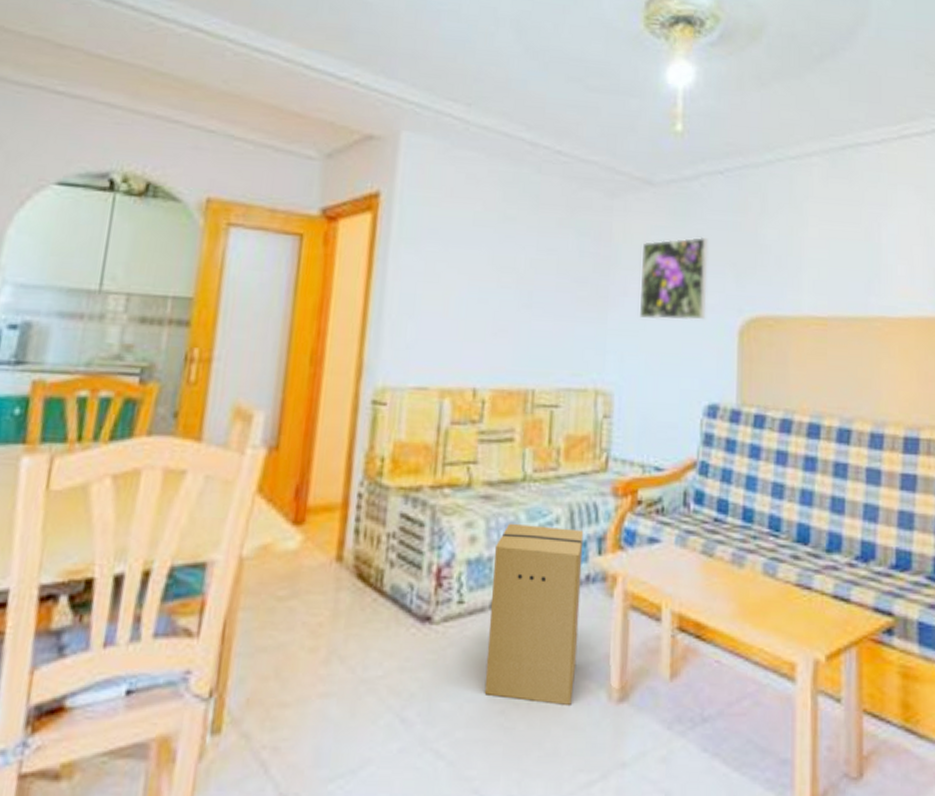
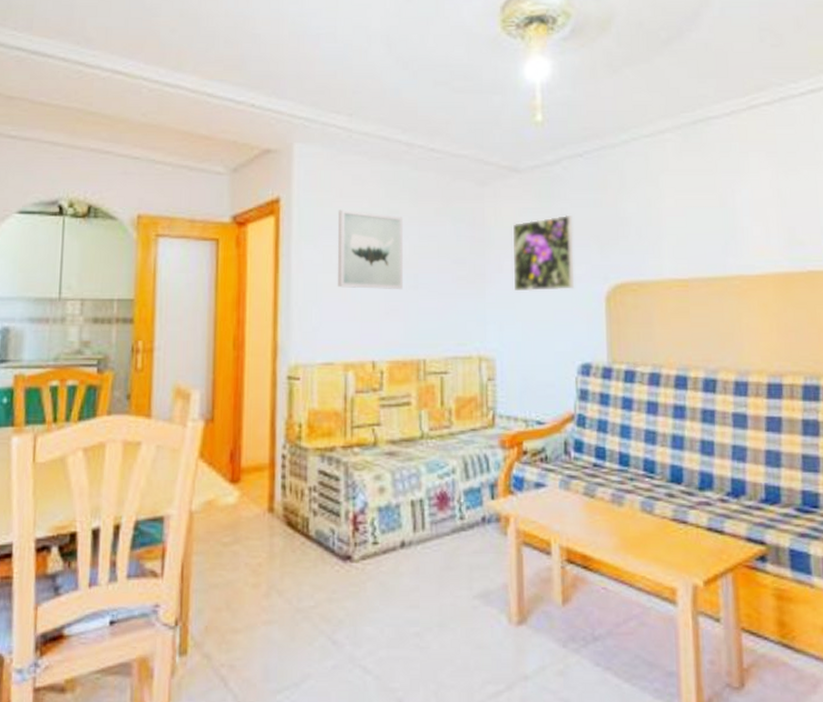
wall art: none [439,211,520,309] -> present [337,210,403,290]
cardboard box: present [484,523,584,705] -> none [401,475,479,628]

